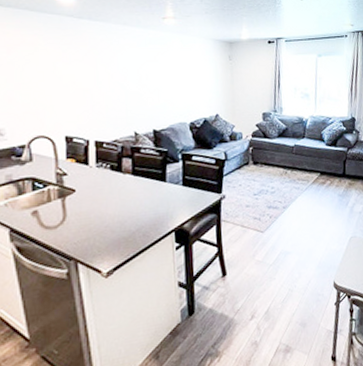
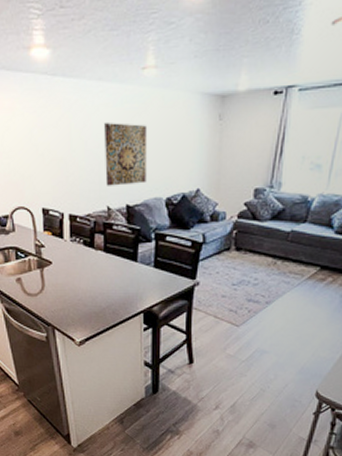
wall art: none [130,60,171,114] -> present [104,123,146,186]

